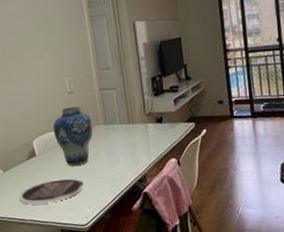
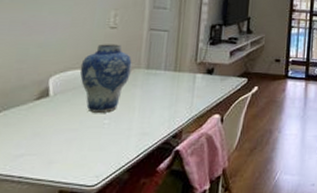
plate: present [19,178,85,205] -> none [10,127,105,157]

